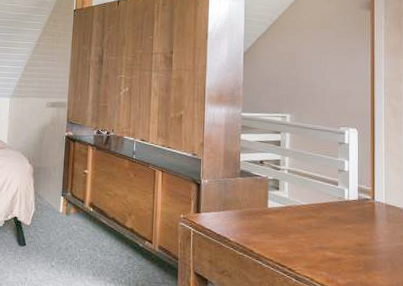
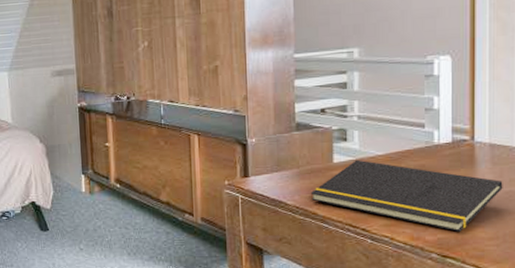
notepad: none [248,207,396,278] -> present [310,159,503,232]

